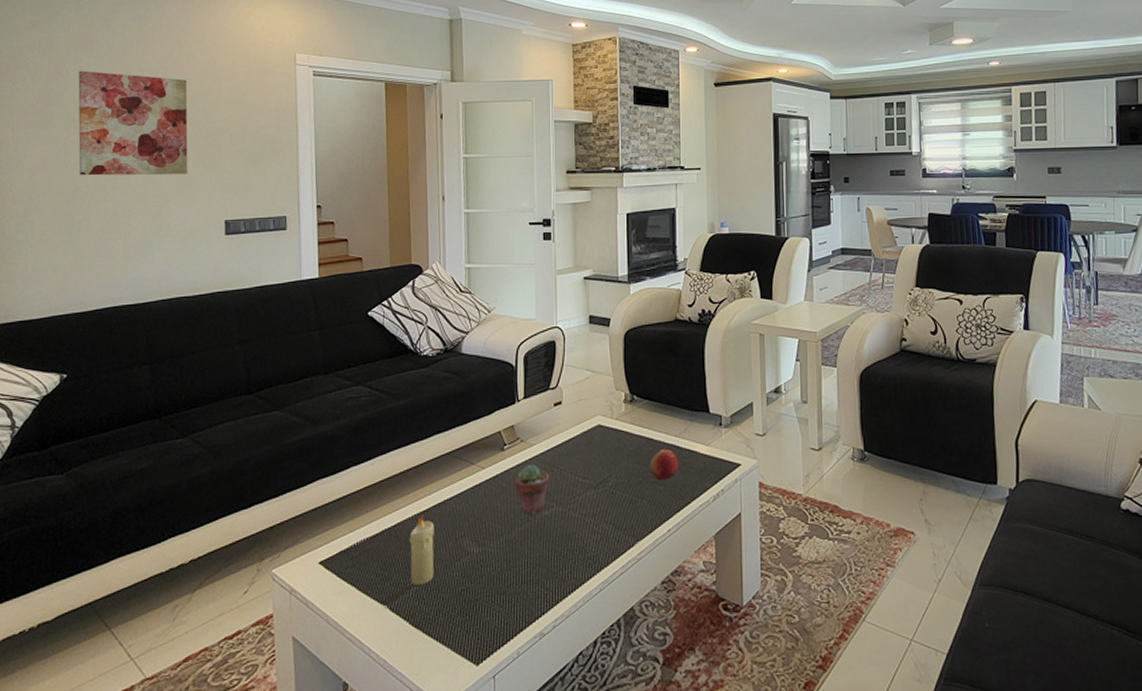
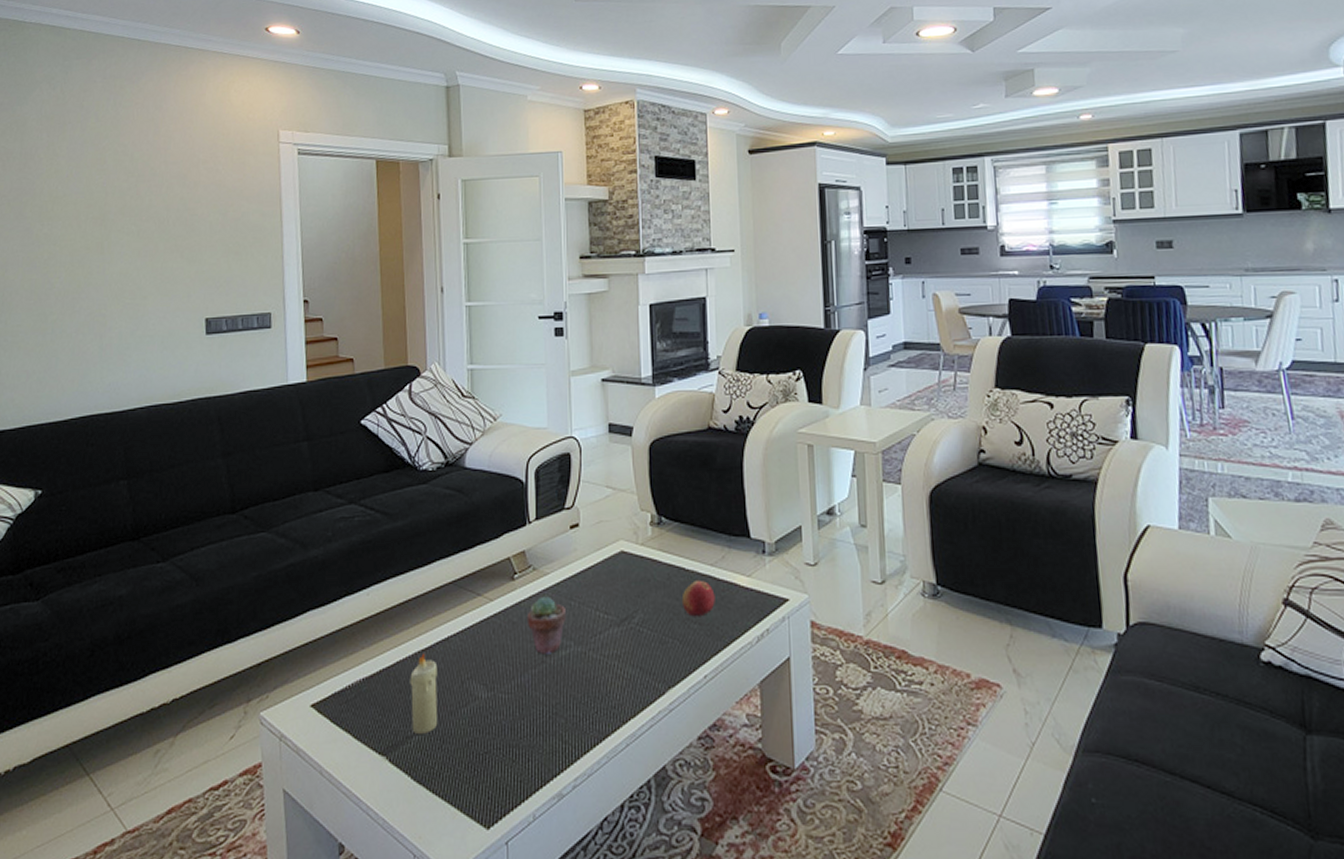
wall art: present [78,70,188,176] -> none [50,155,166,271]

